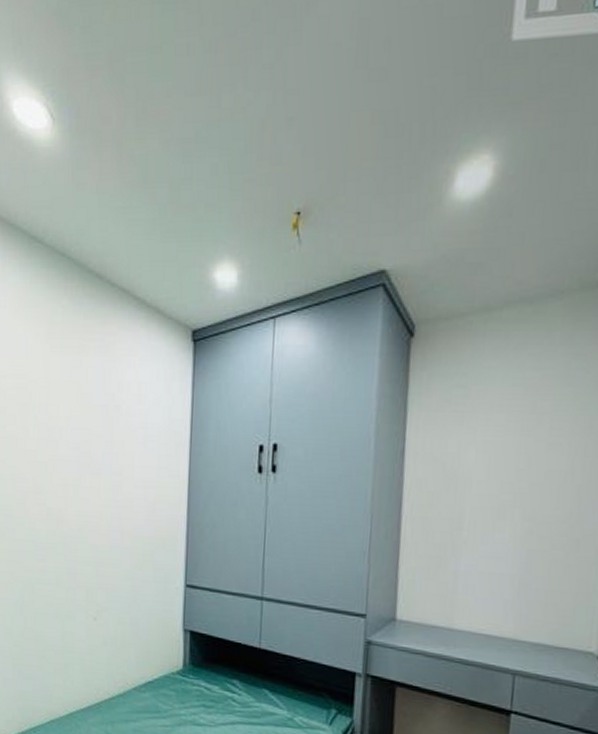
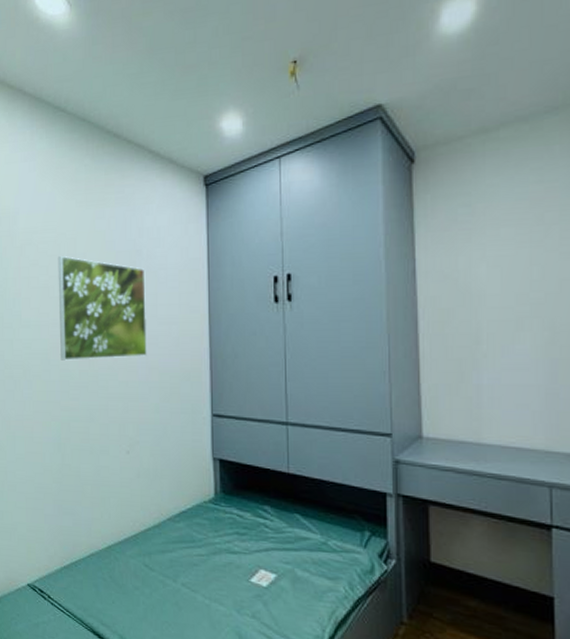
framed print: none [27,404,123,520] -> present [57,255,147,361]

